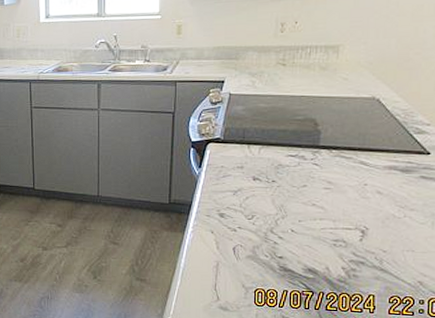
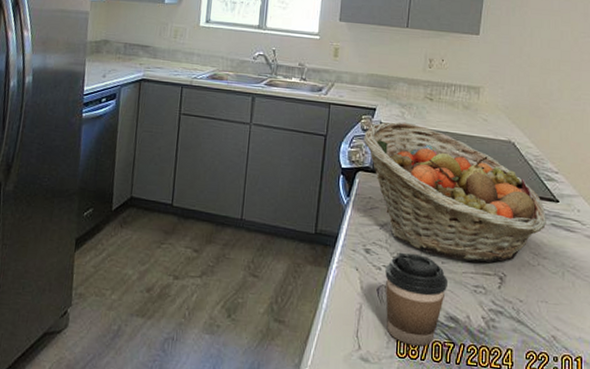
fruit basket: none [213,90,415,218] -> present [364,121,546,263]
coffee cup: none [241,214,305,296] -> present [385,252,448,346]

